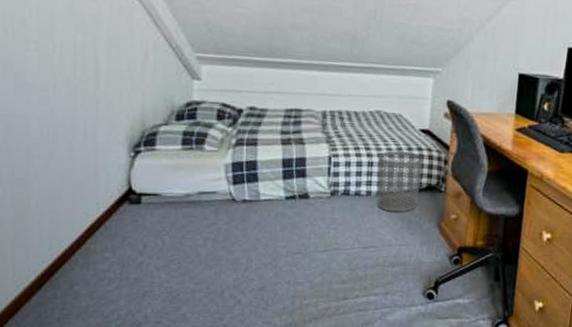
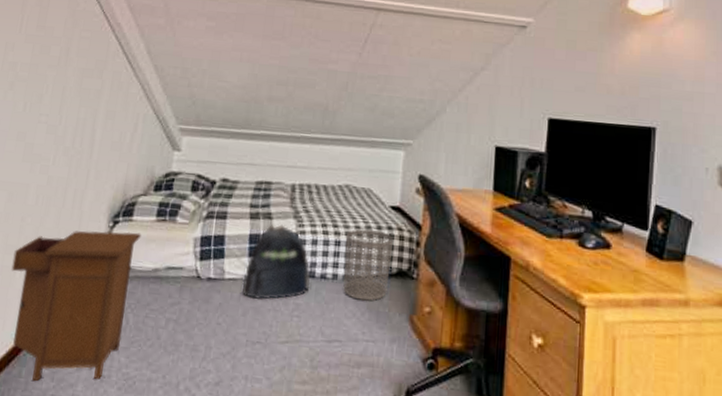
nightstand: none [25,160,168,301] -> present [11,231,142,382]
backpack: none [279,149,346,217] -> present [242,224,311,300]

